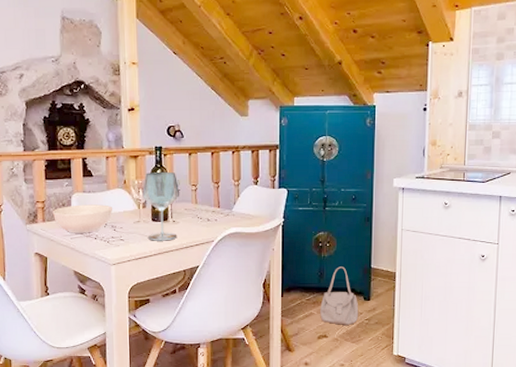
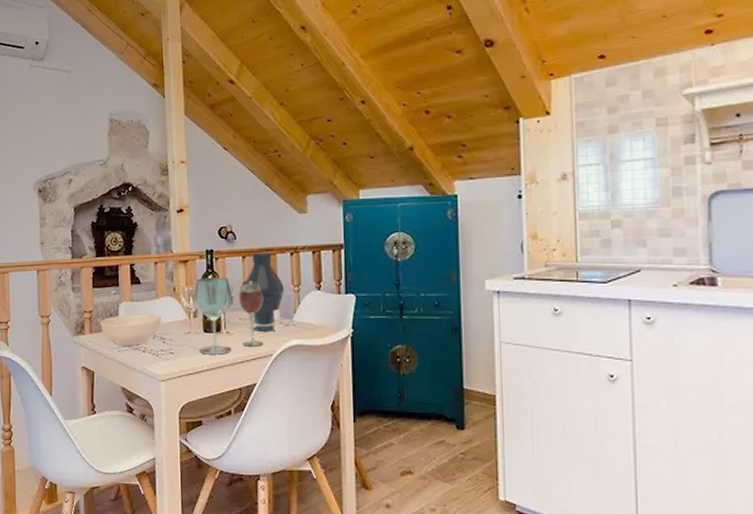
wineglass: none [185,175,207,234] -> present [239,280,264,346]
vase: none [191,150,225,221] -> present [245,252,284,332]
handbag: present [320,267,359,325] -> none [402,387,451,460]

